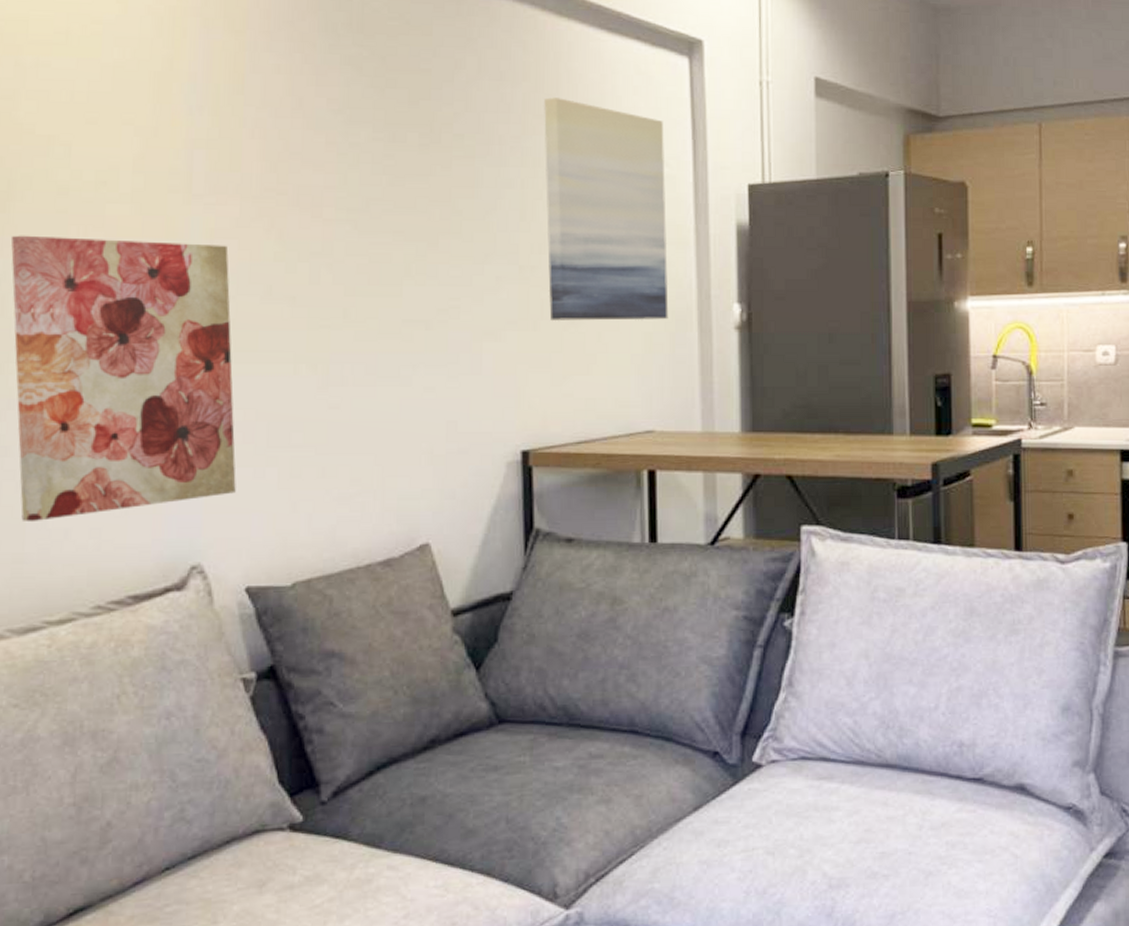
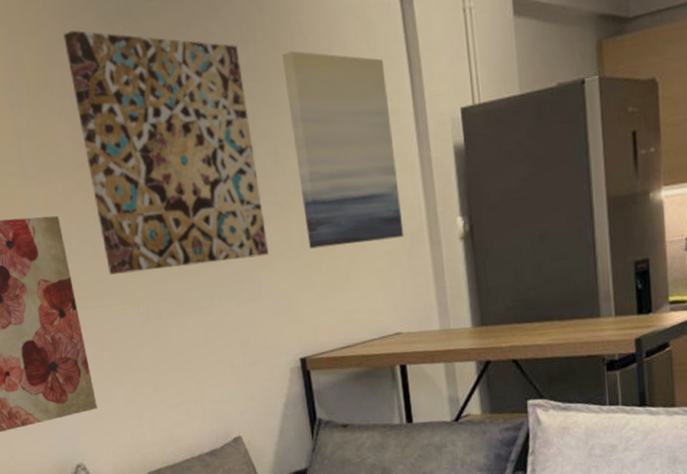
wall art: none [274,37,499,326] -> present [63,30,269,275]

